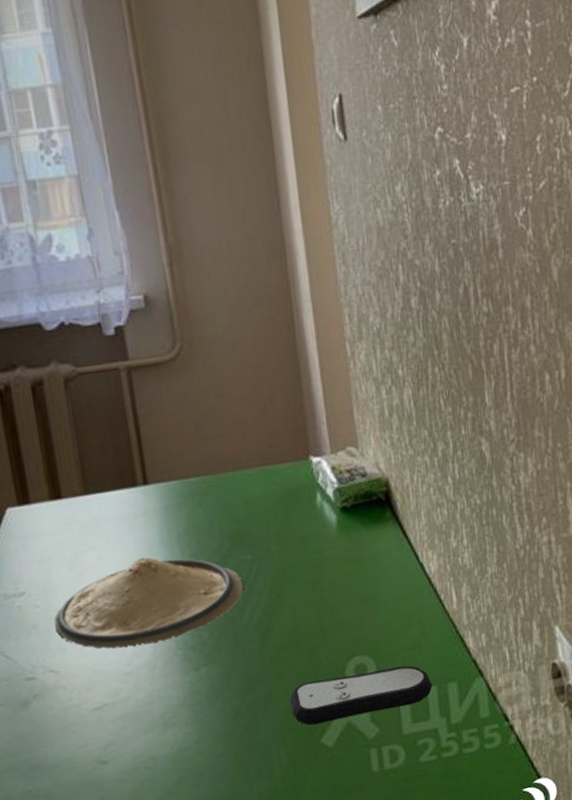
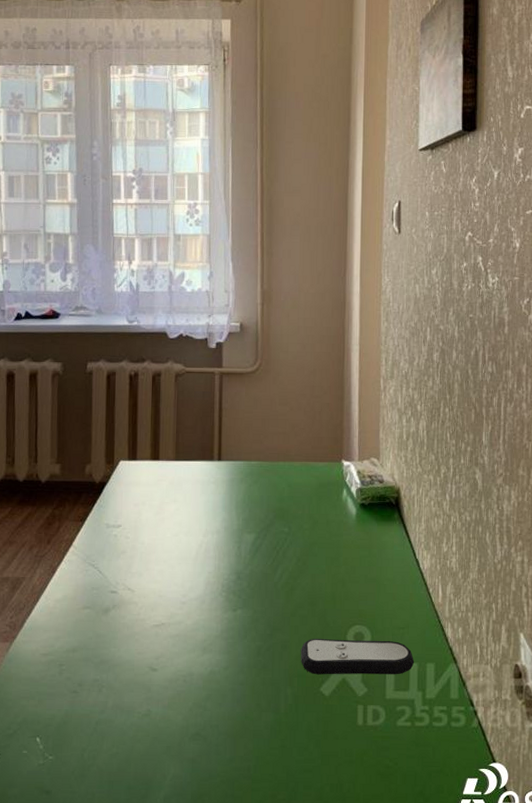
plate: present [54,557,244,649] -> none [137,515,279,584]

